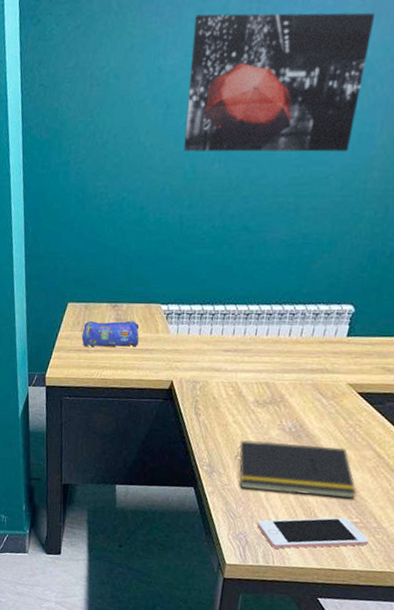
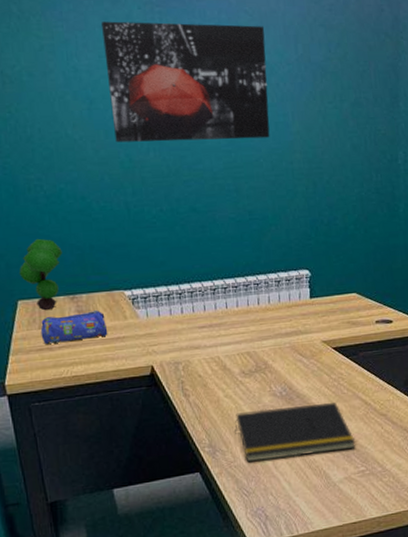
plant: none [73,245,114,314] -> present [19,238,63,310]
cell phone: present [257,517,369,549] -> none [272,468,379,516]

